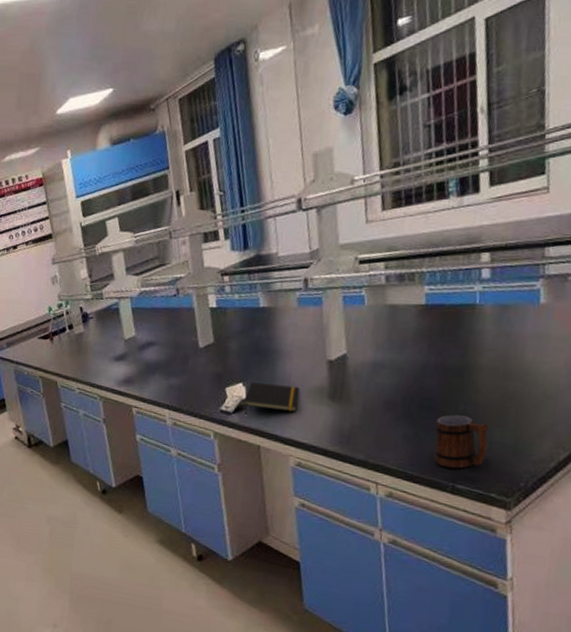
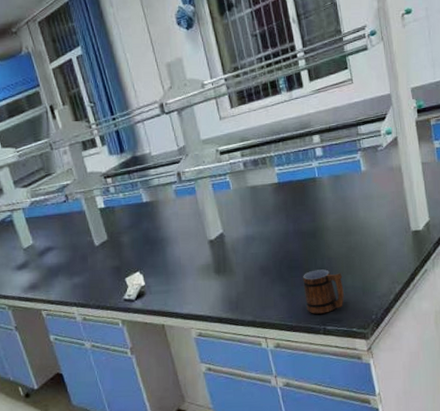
notepad: present [243,382,299,415] -> none [143,267,190,300]

